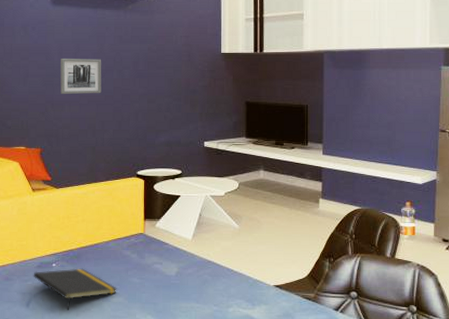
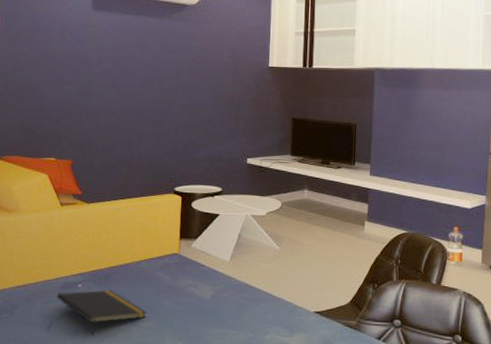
wall art: present [60,59,102,94] -> none [96,66,143,105]

